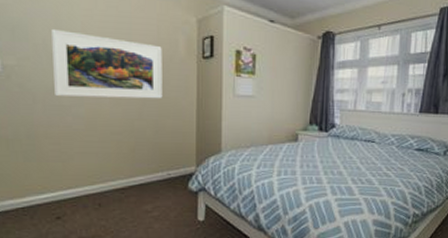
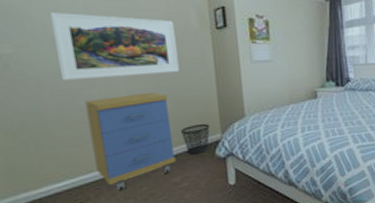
storage cabinet: none [72,116,149,210] -> present [85,92,176,191]
wastebasket: none [158,155,185,185] -> present [181,124,210,155]

